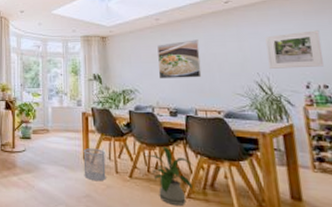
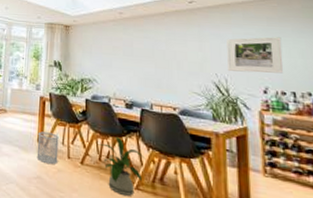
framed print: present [157,39,202,78] -> none [117,35,160,74]

